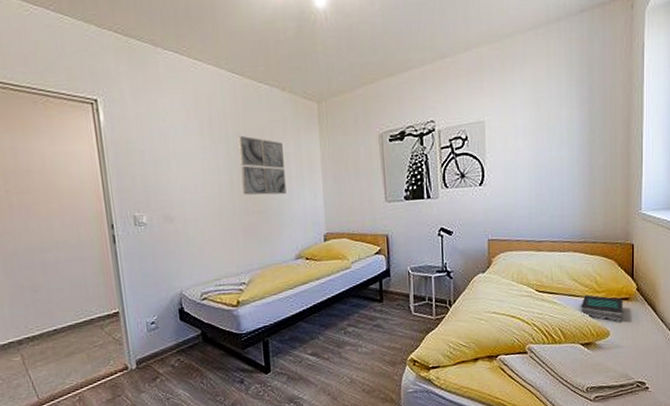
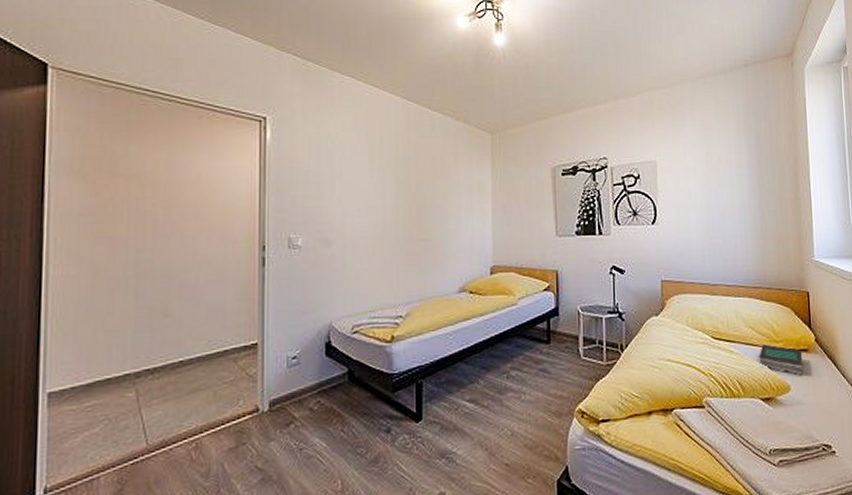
wall art: present [238,135,286,195] -> none [408,161,454,223]

